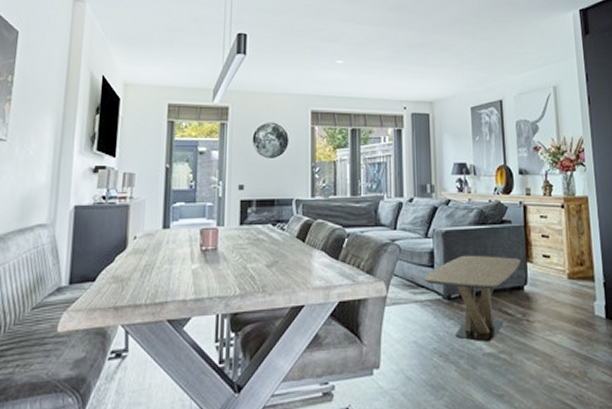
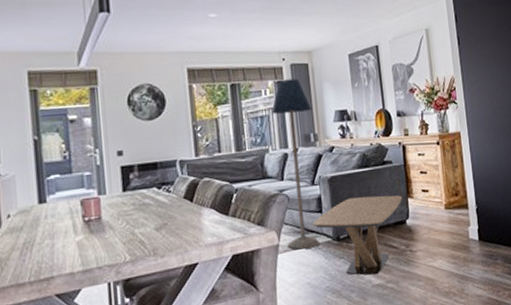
floor lamp: none [389,128,431,304] -> present [271,78,320,250]

